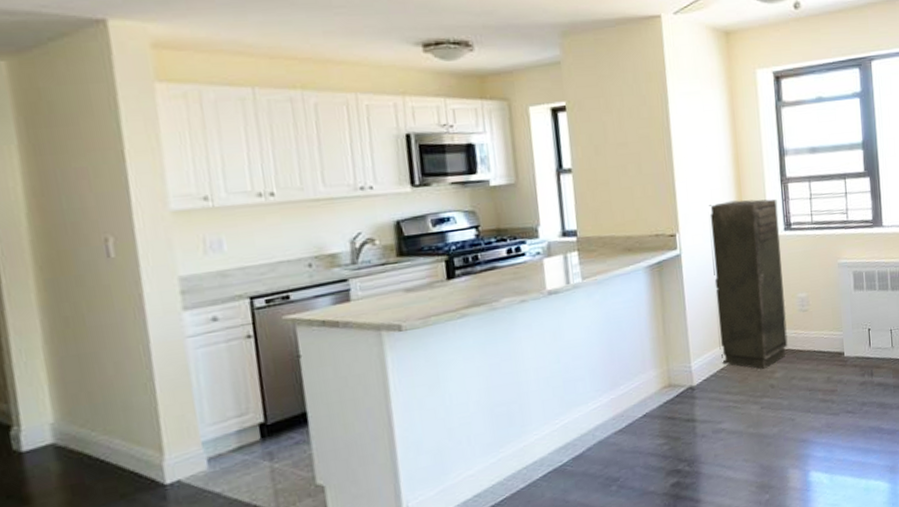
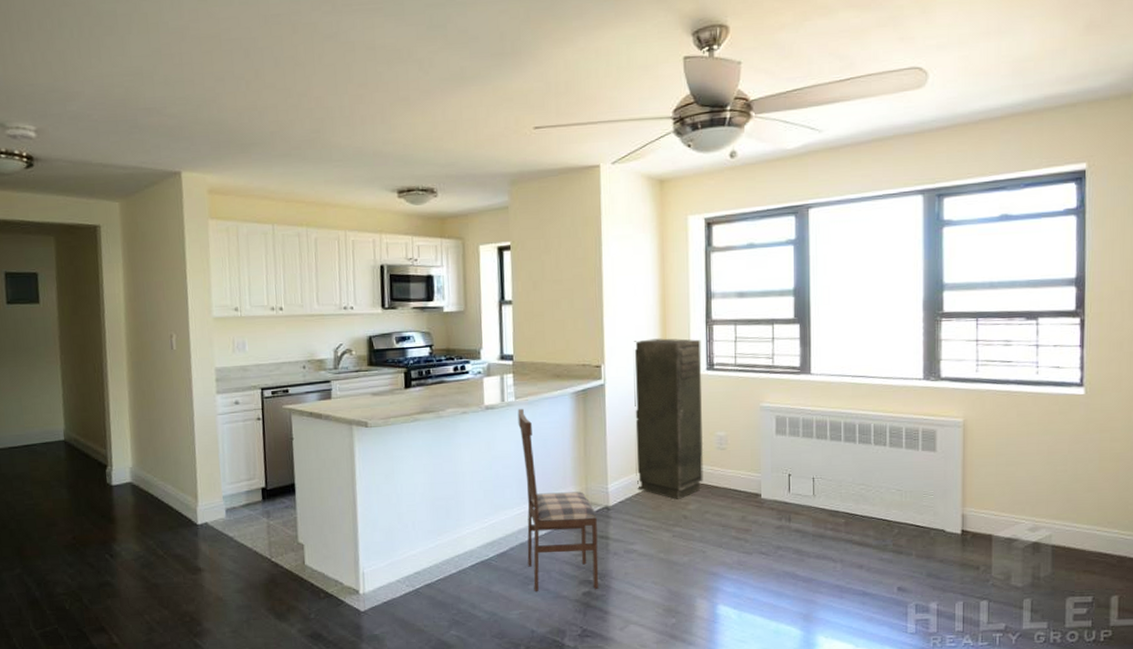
dining chair: none [585,289,687,493] -> present [517,408,599,592]

